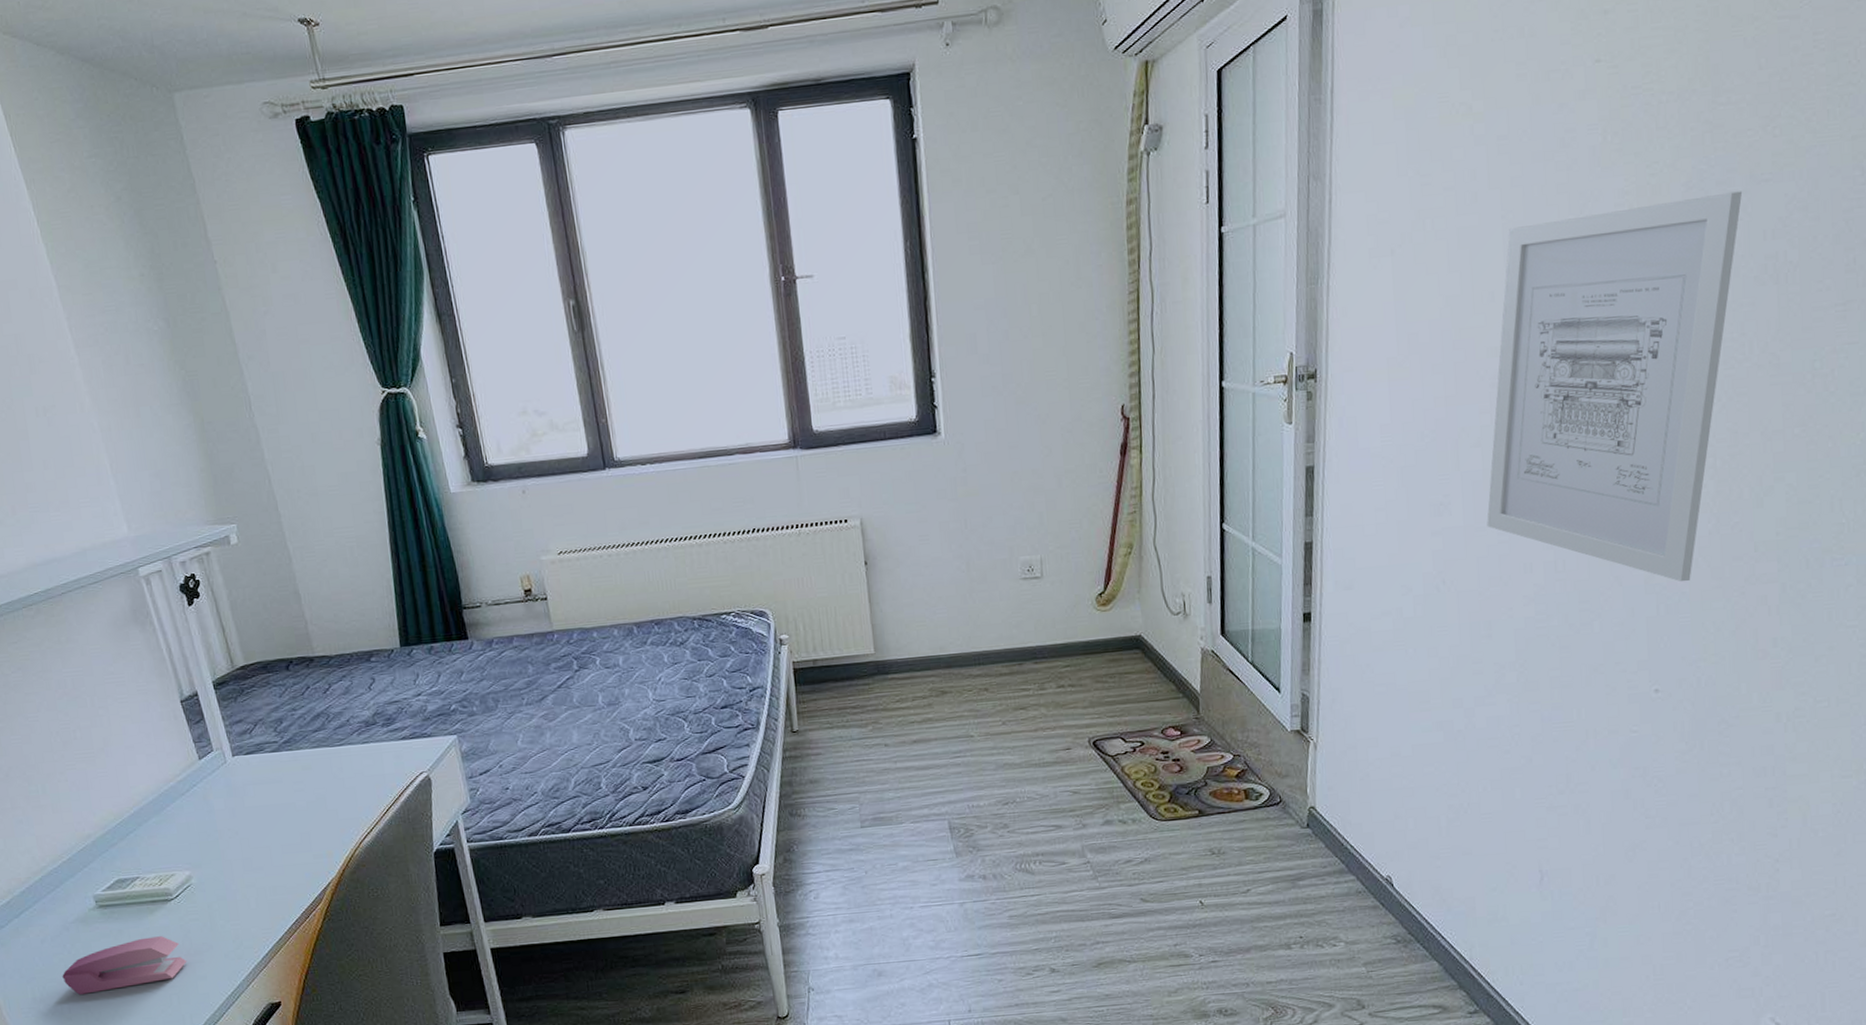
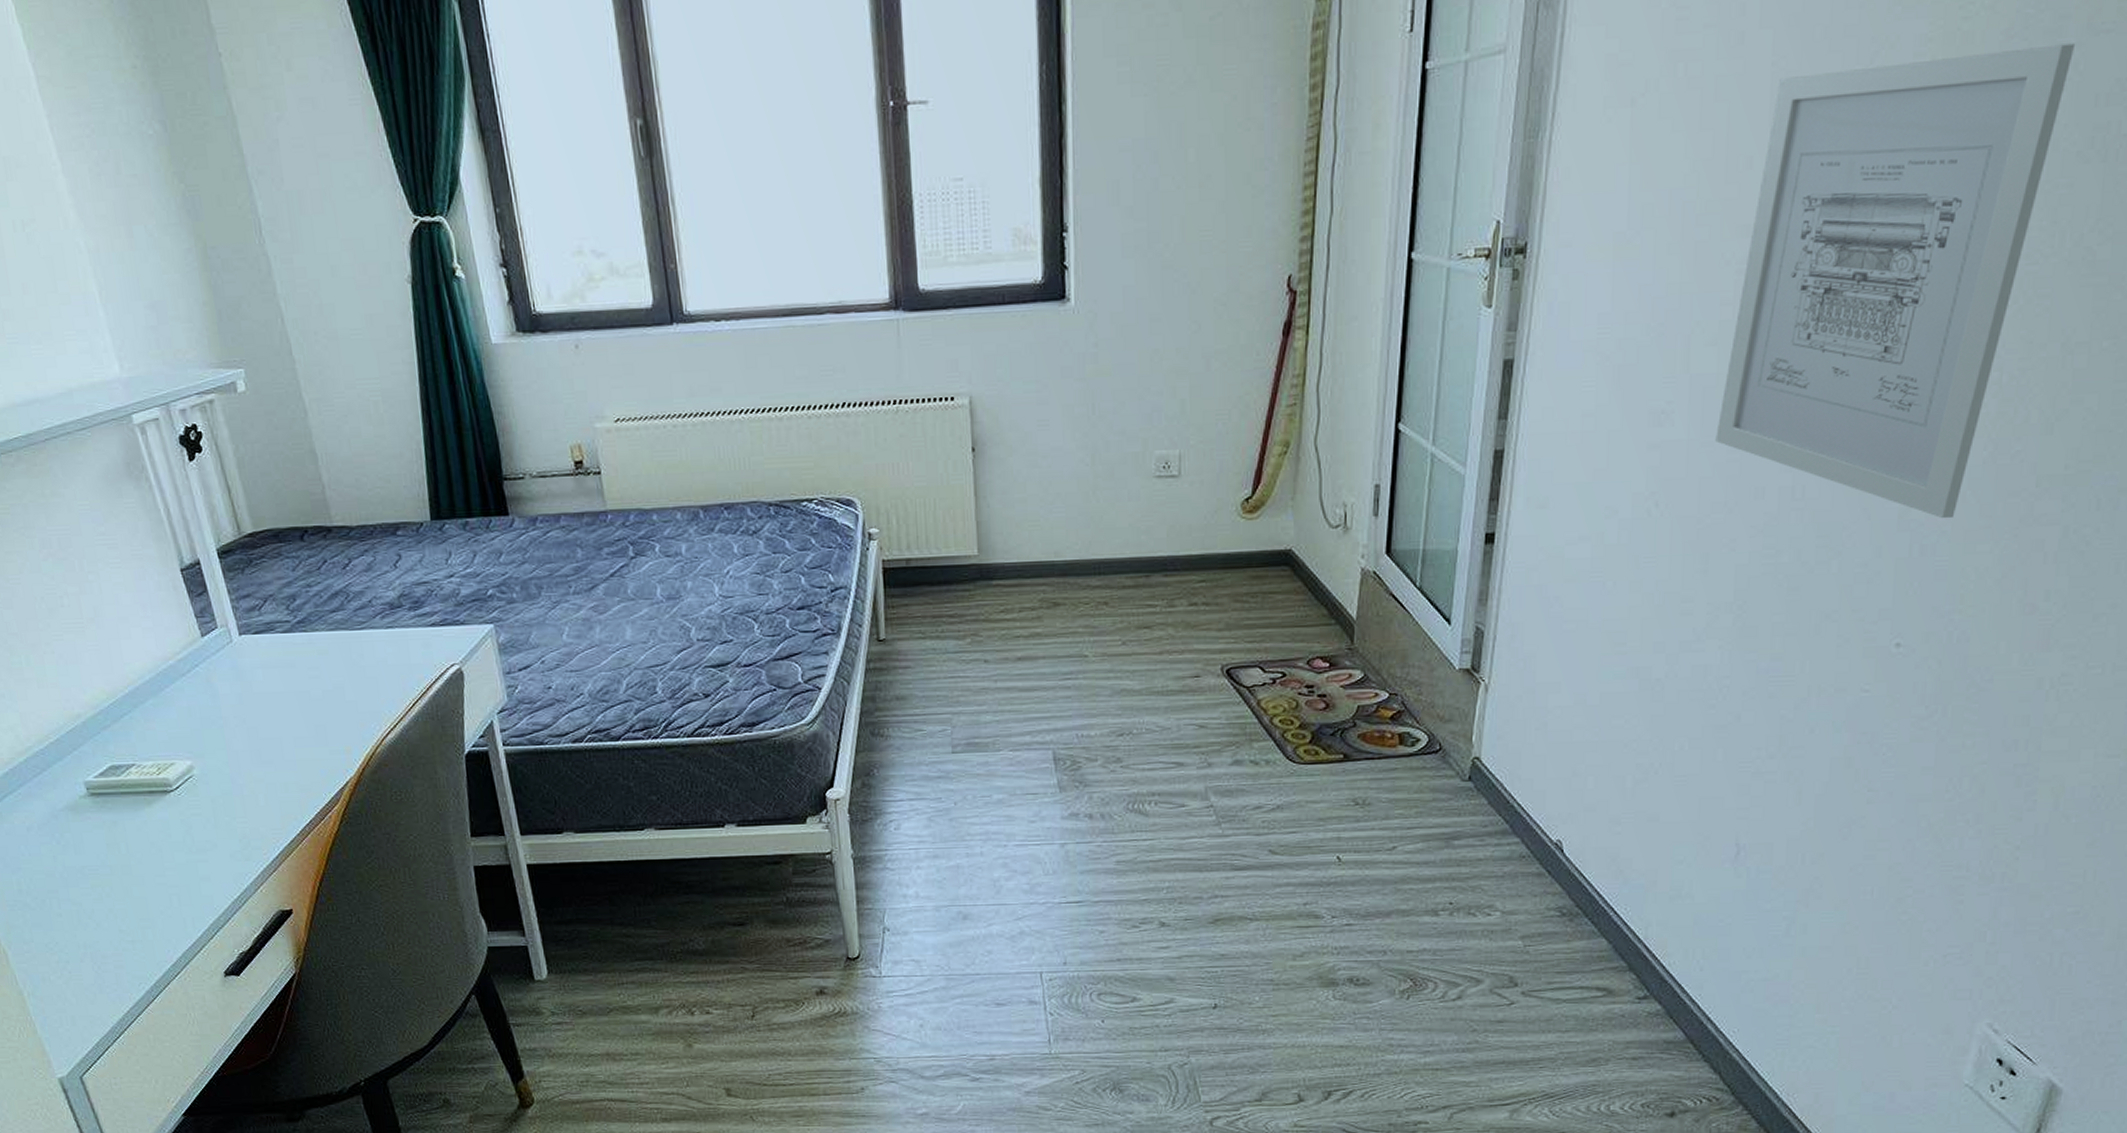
stapler: present [62,936,187,995] -> none [50,831,189,889]

